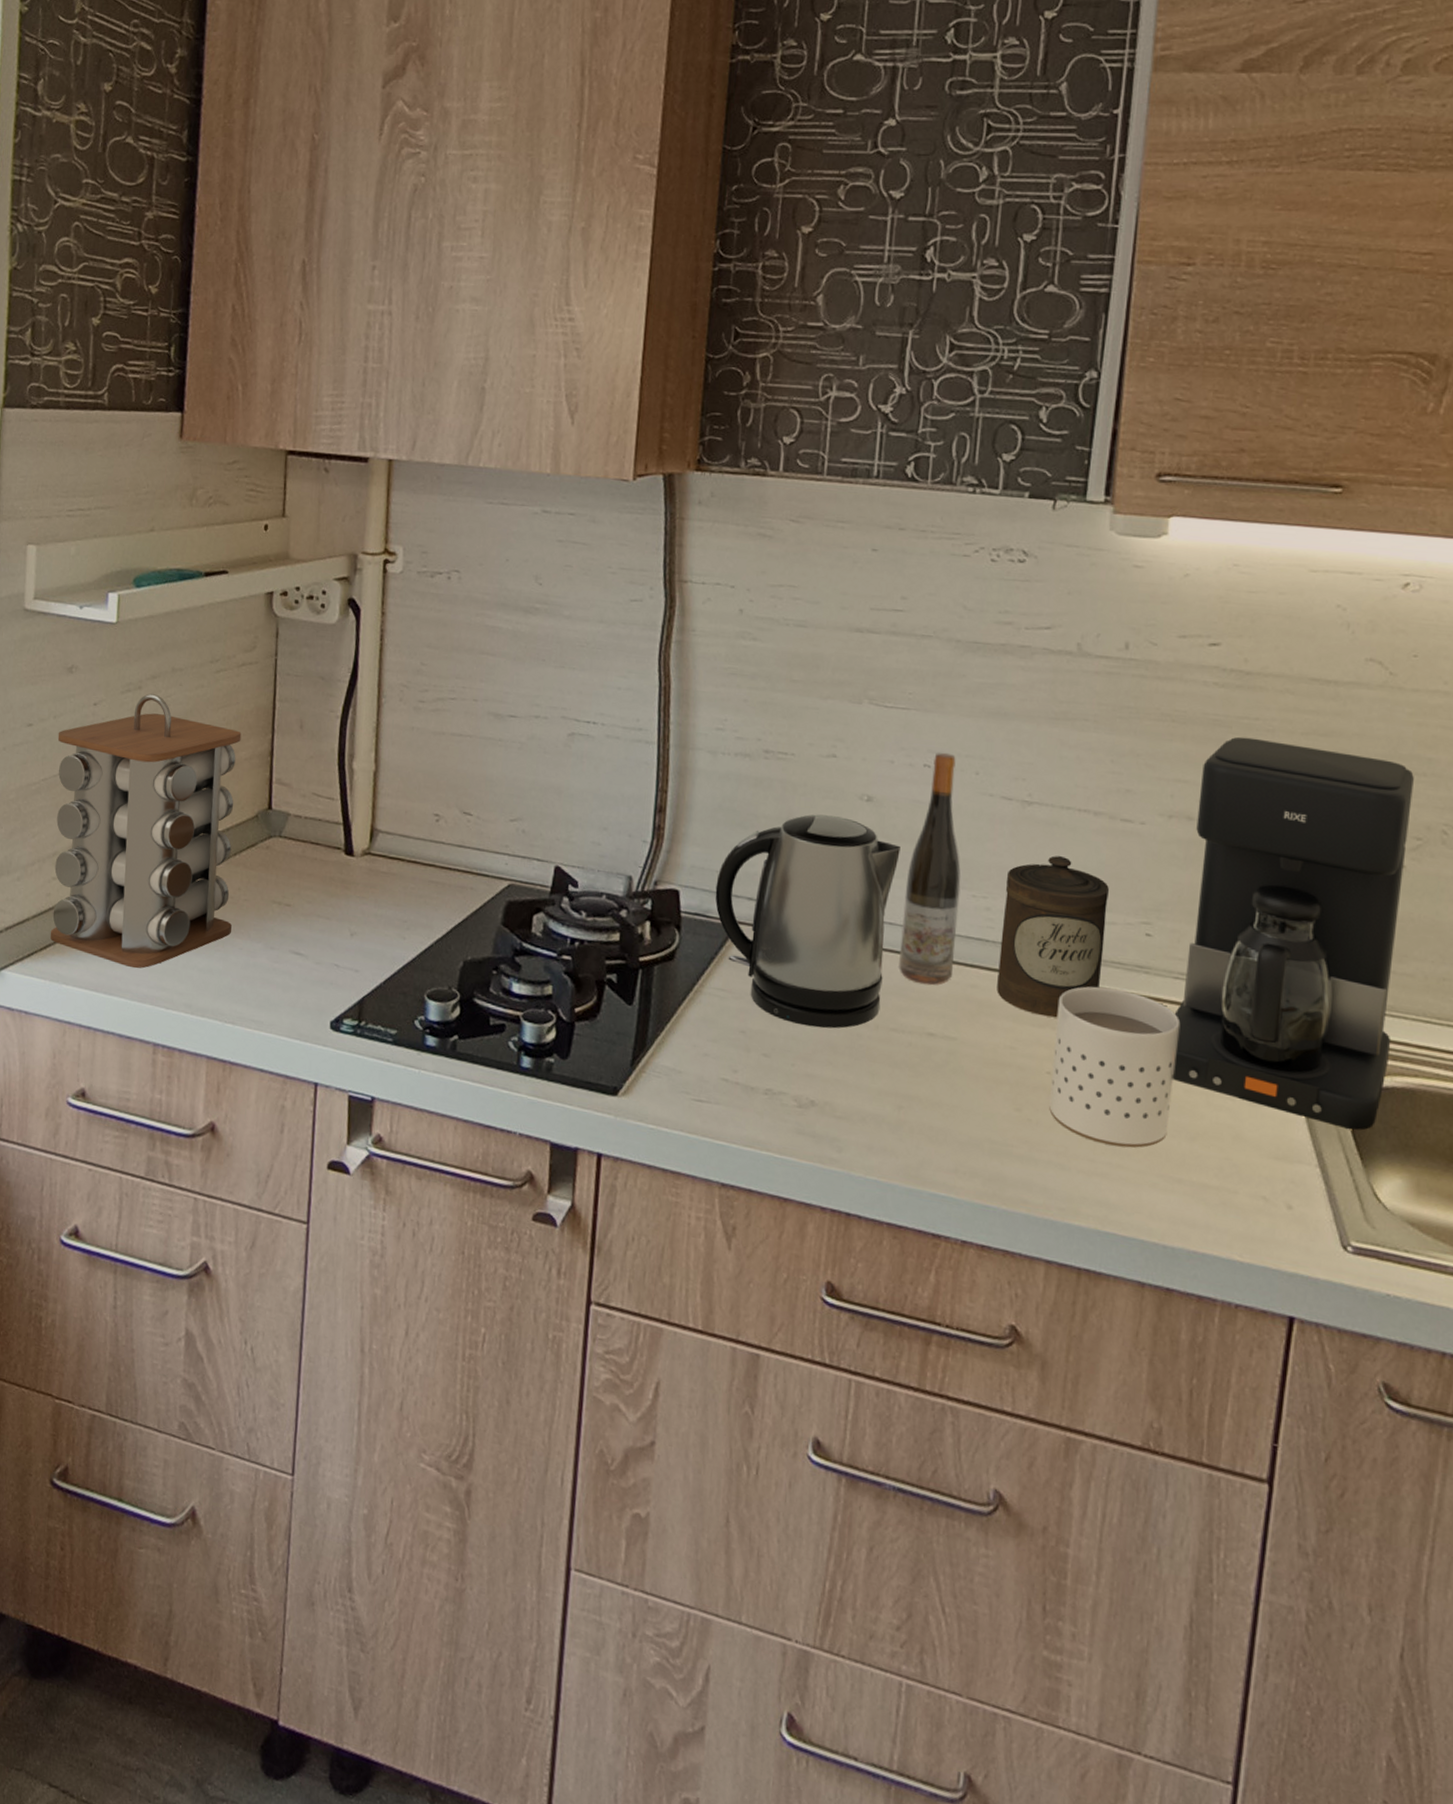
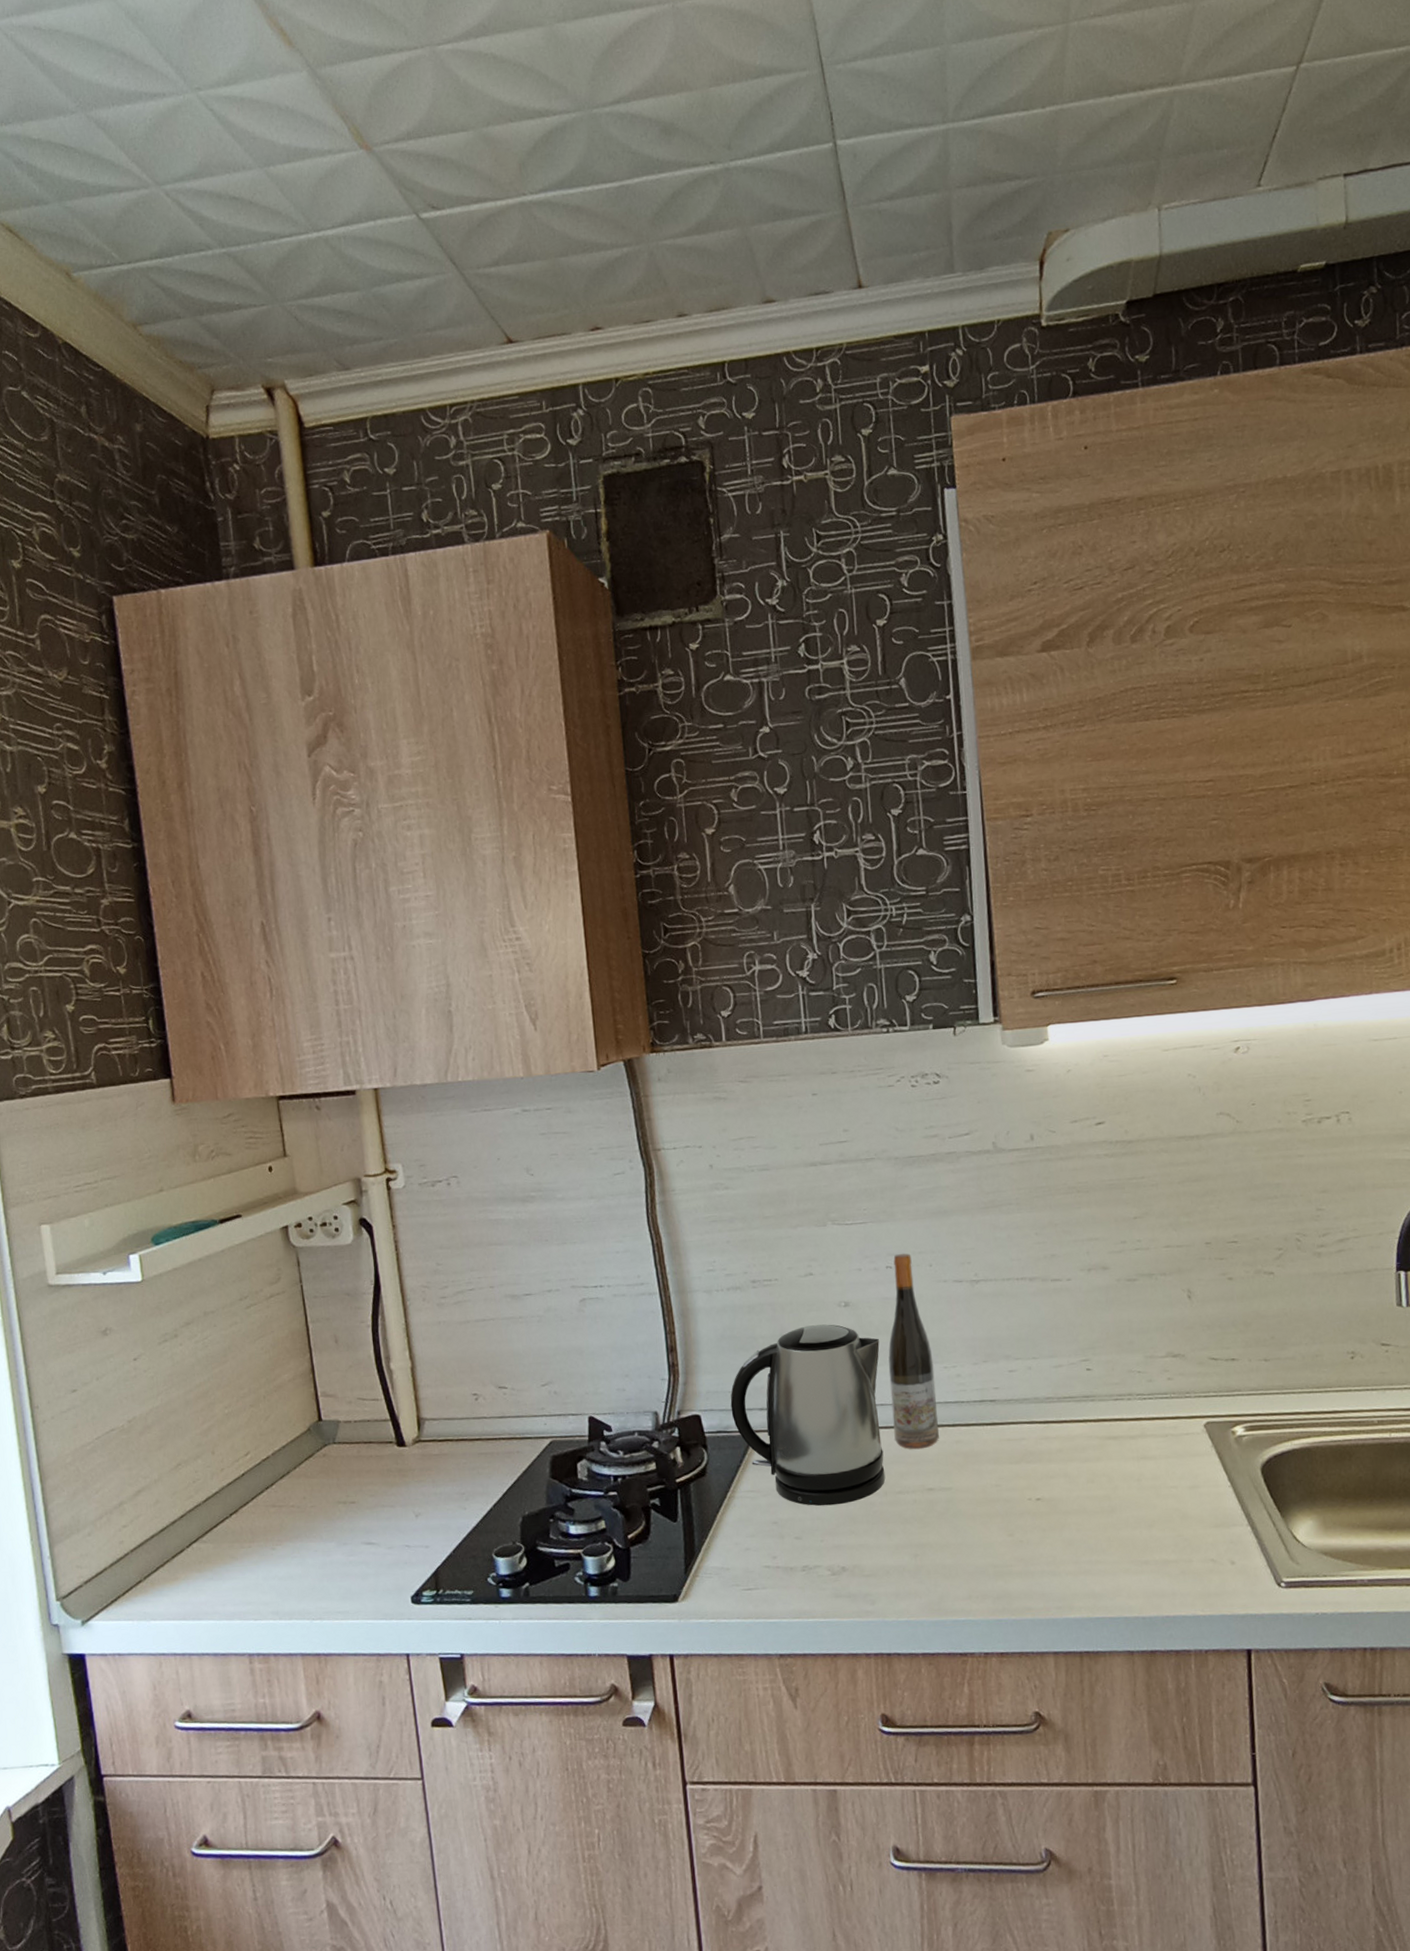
spice rack: present [49,693,242,969] -> none [103,1339,304,1591]
canister: present [997,855,1109,1018] -> none [969,1320,1058,1454]
mug: present [1049,986,1181,1148] -> none [1027,1418,1131,1547]
coffee maker: present [1173,736,1414,1131] -> none [1107,1191,1287,1491]

